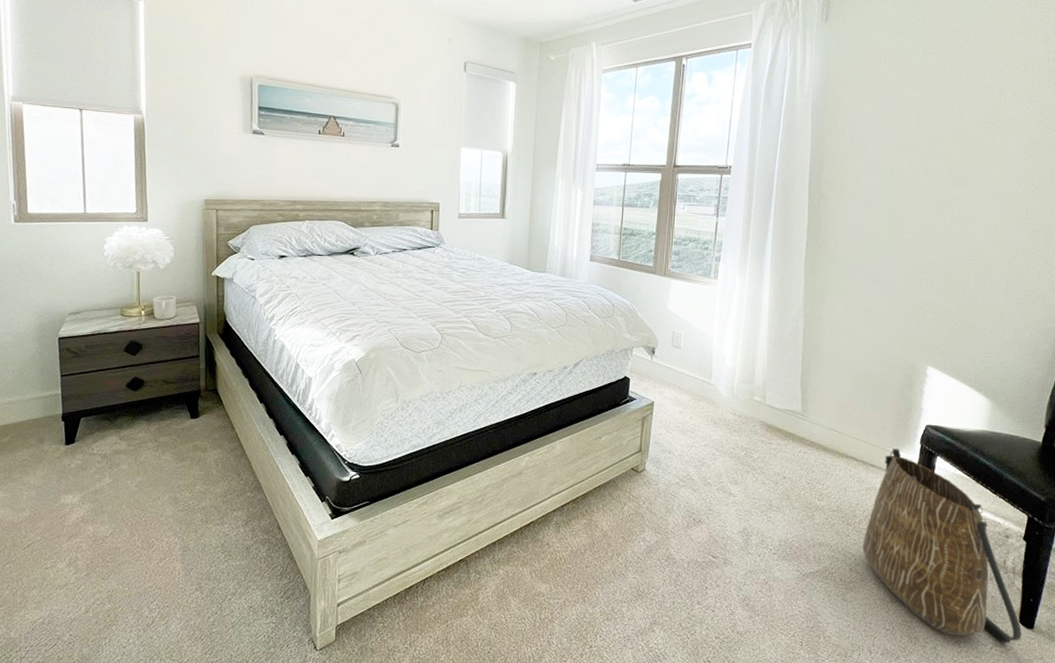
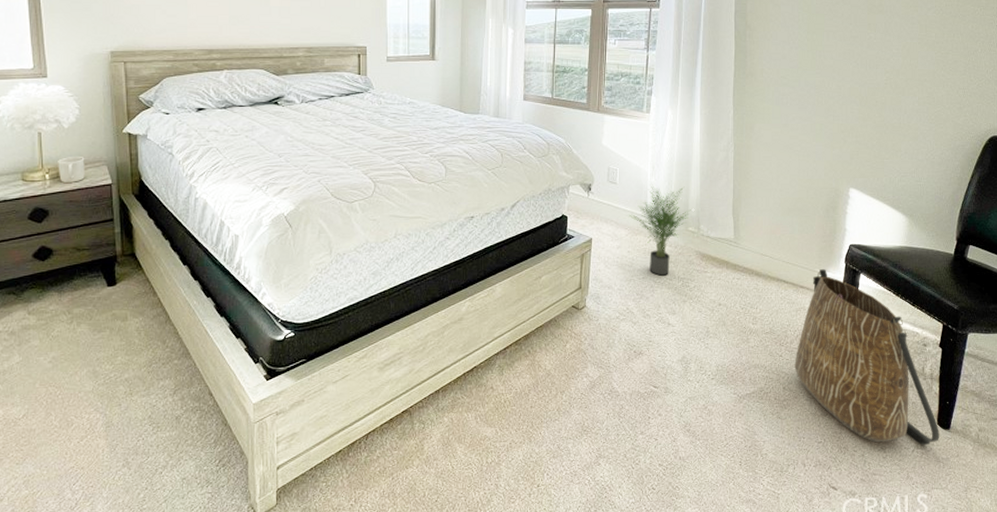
potted plant: none [692,353,758,444] -> present [629,187,692,276]

